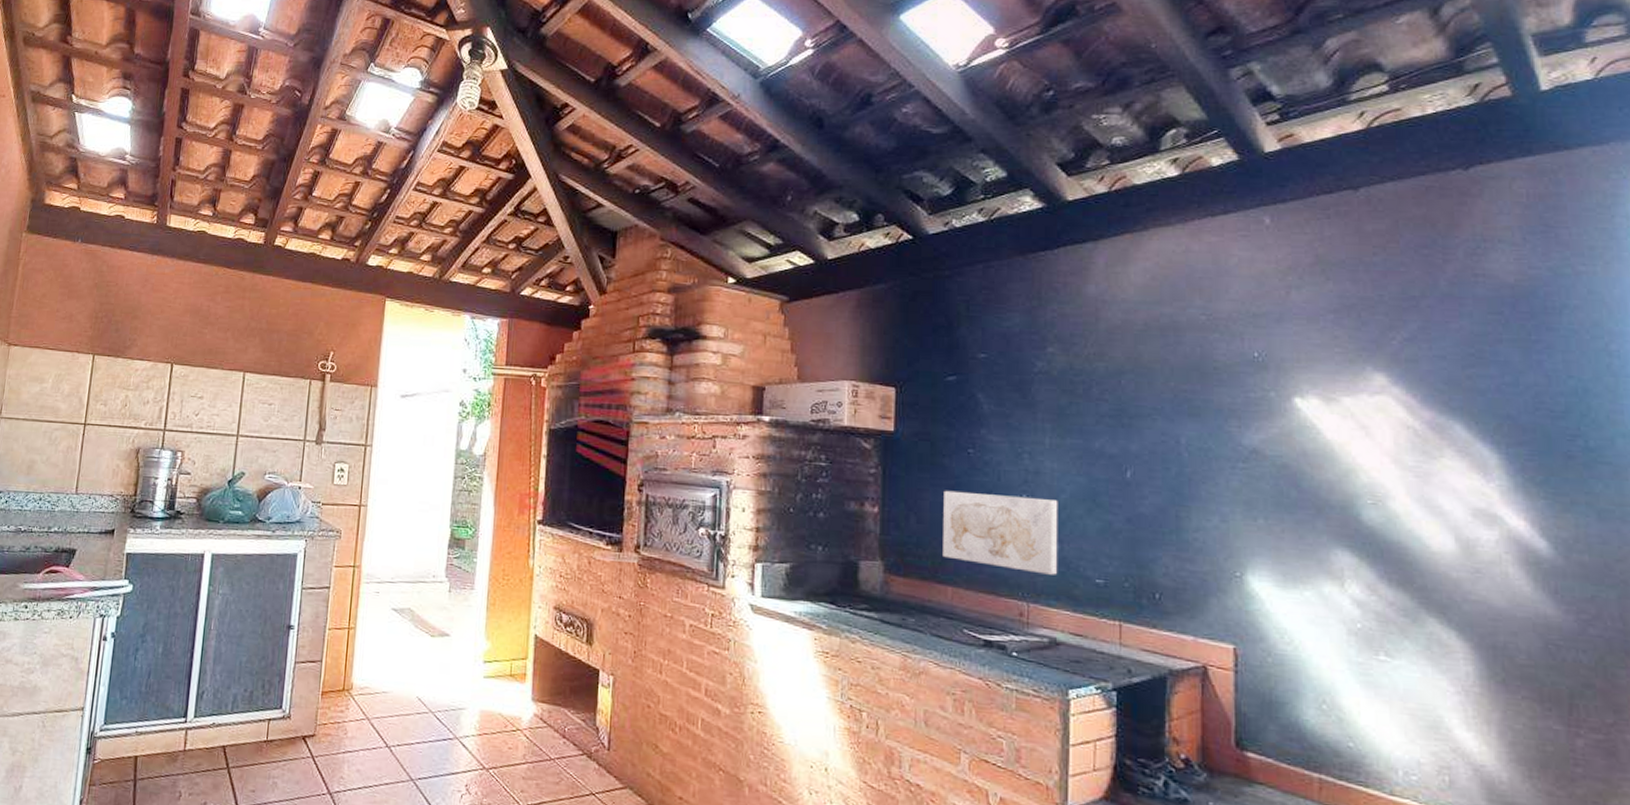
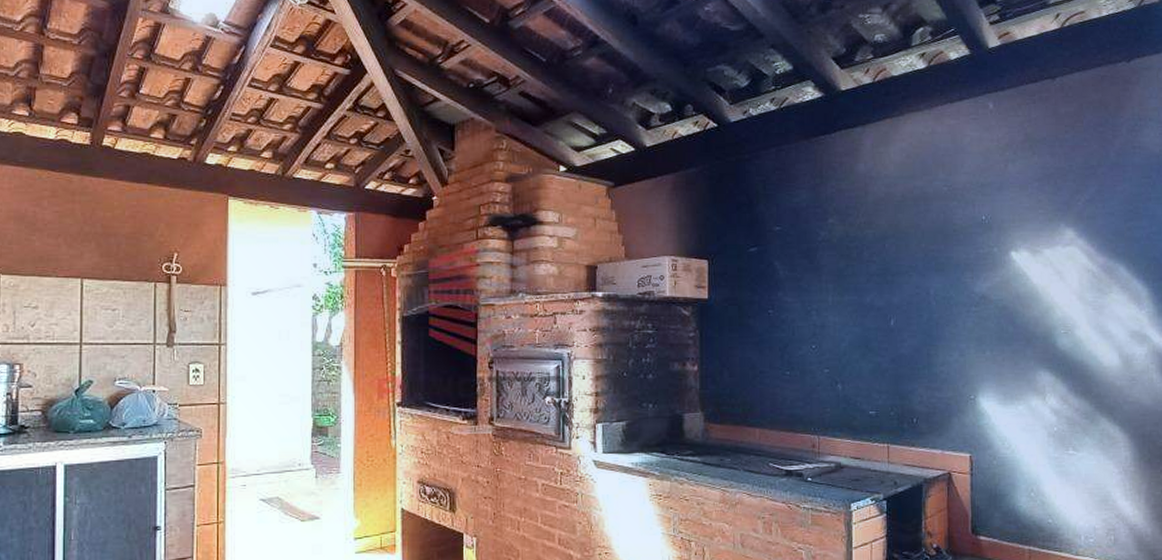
wall art: present [943,490,1058,575] -> none [750,347,841,411]

